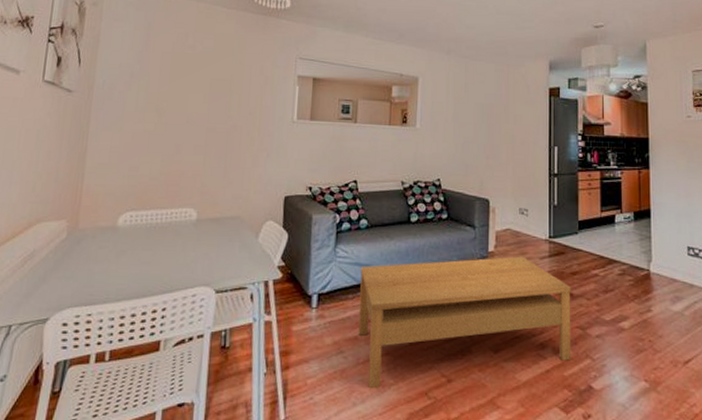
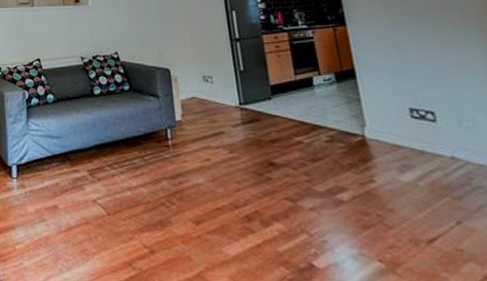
coffee table: present [358,256,571,389] -> none [52,125,284,257]

